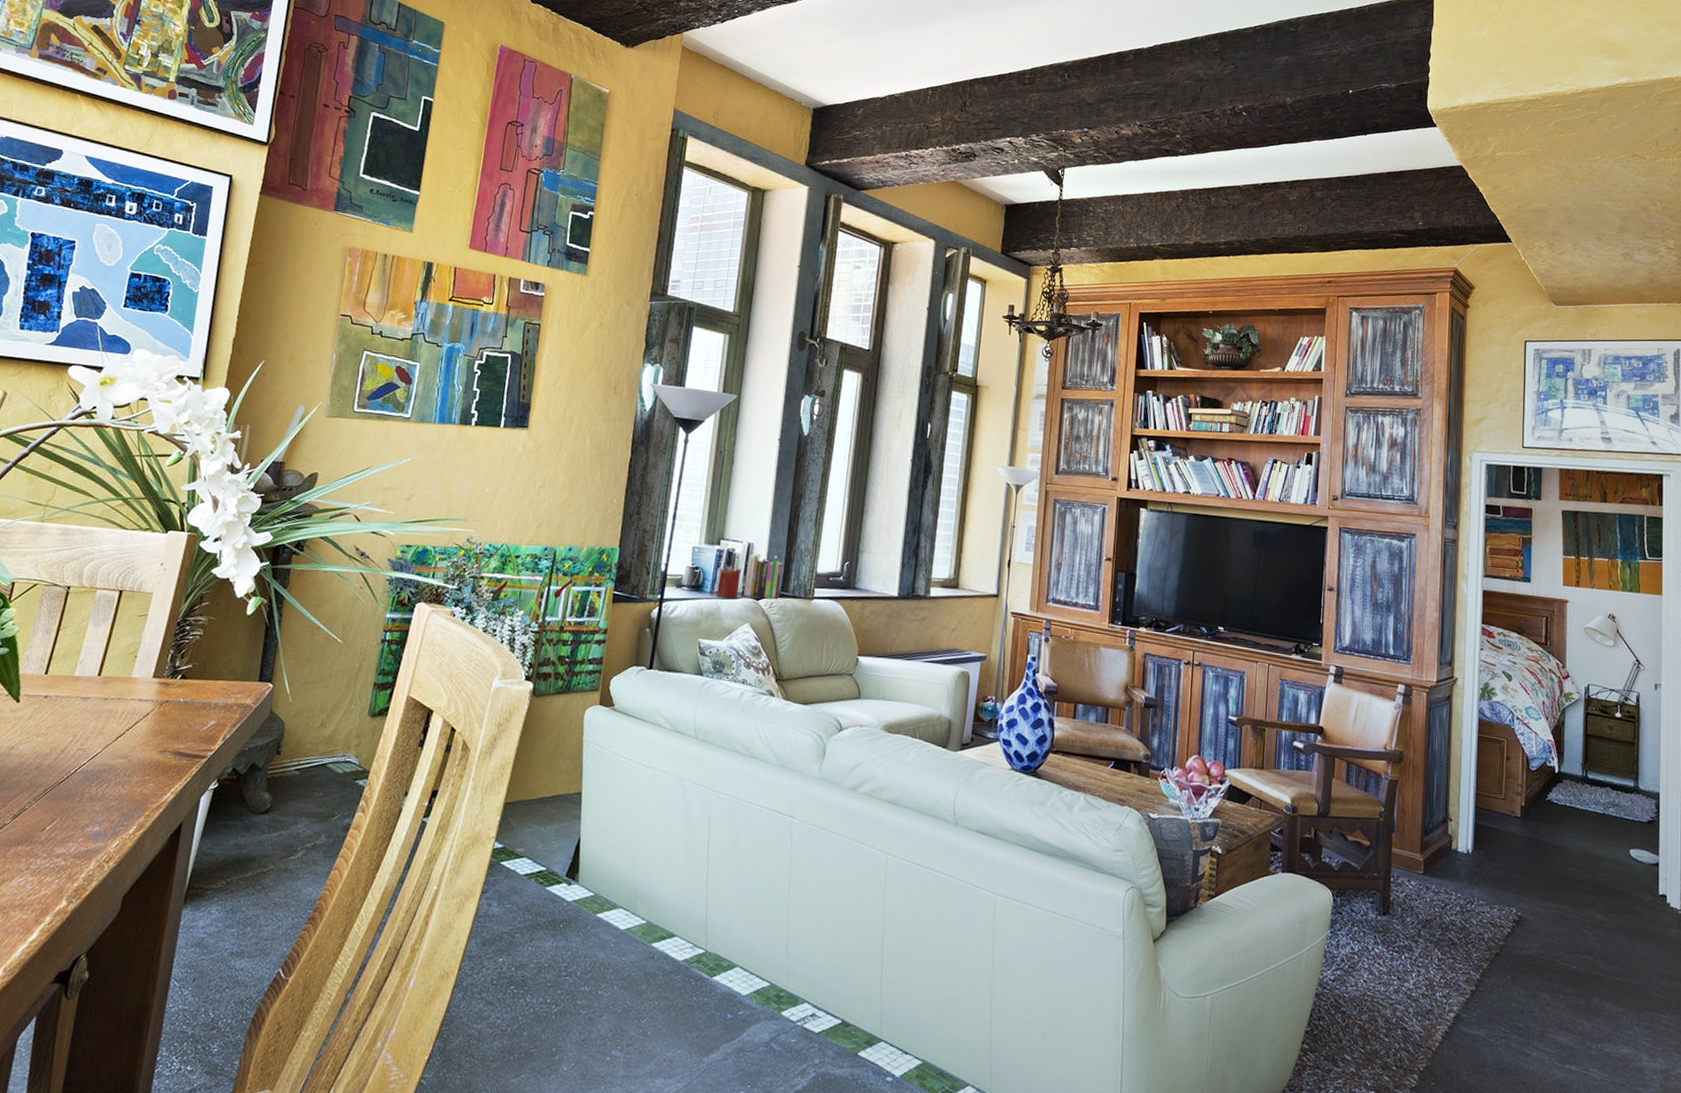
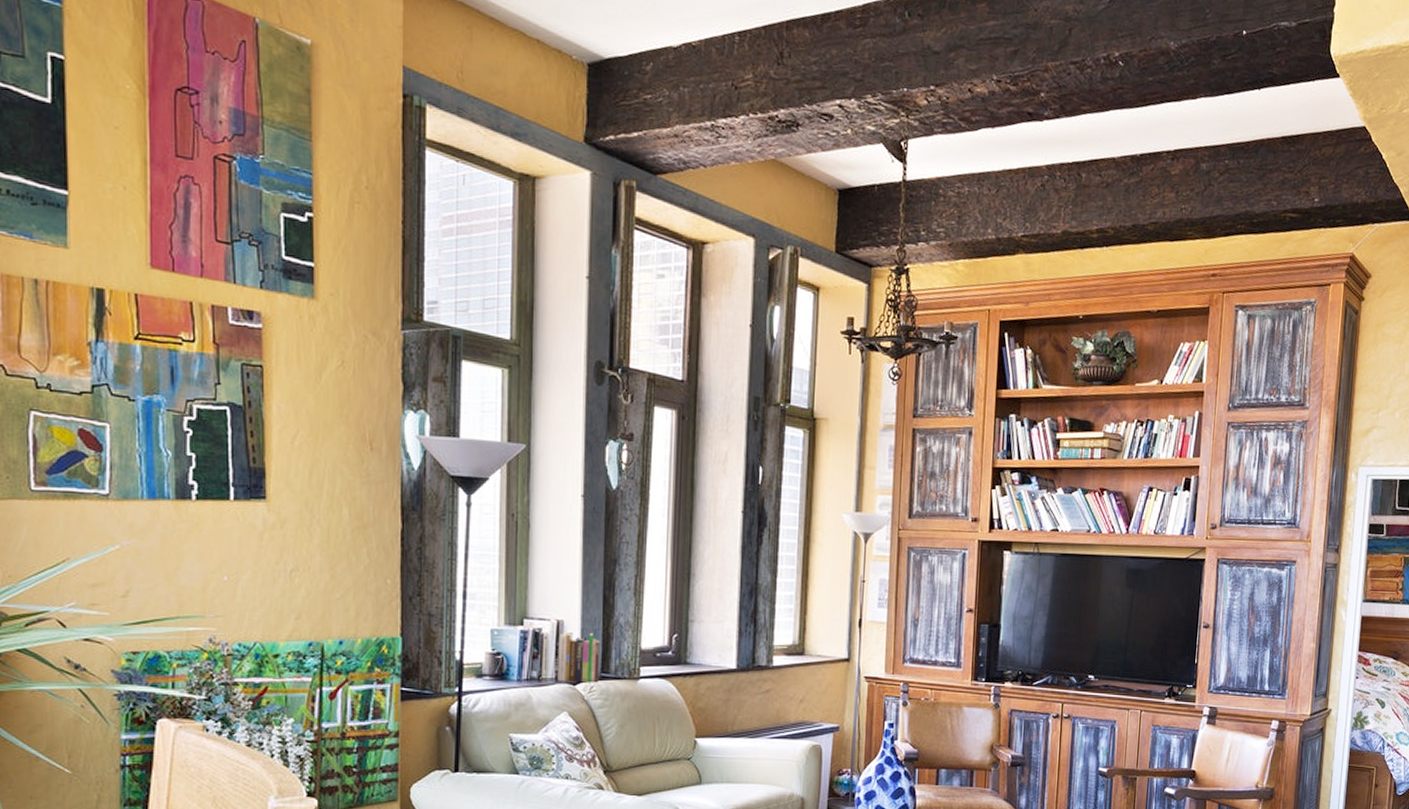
candle: present [716,565,742,599] -> none [525,647,552,686]

